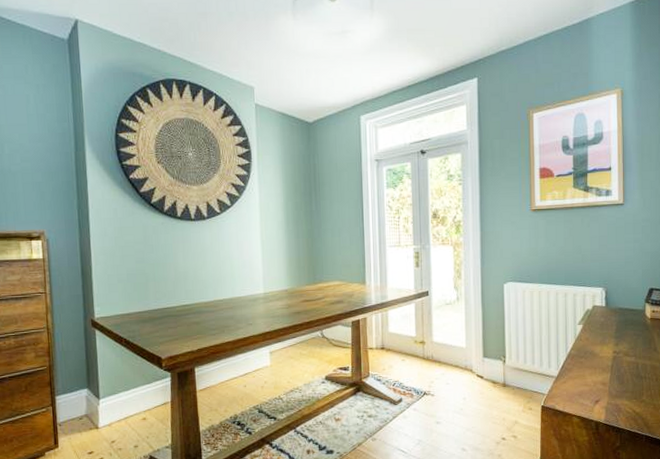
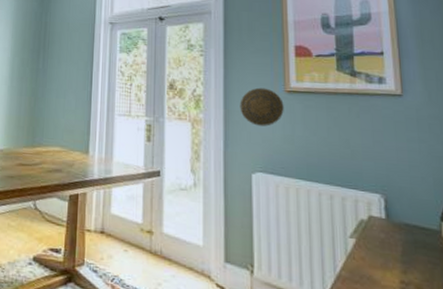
decorative plate: none [493,209,530,243] -> present [240,87,284,127]

